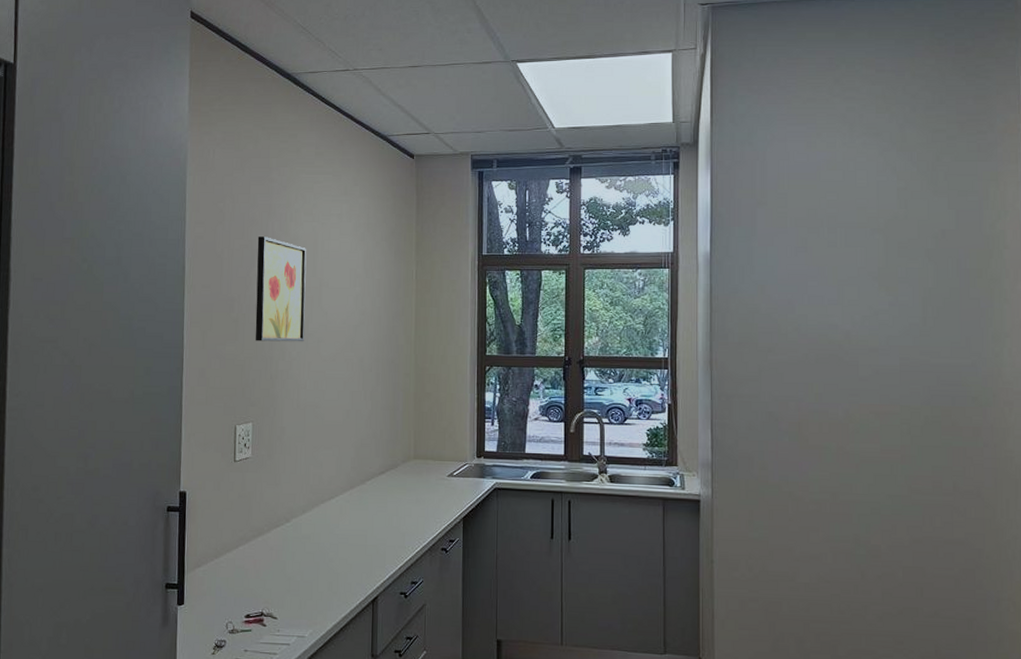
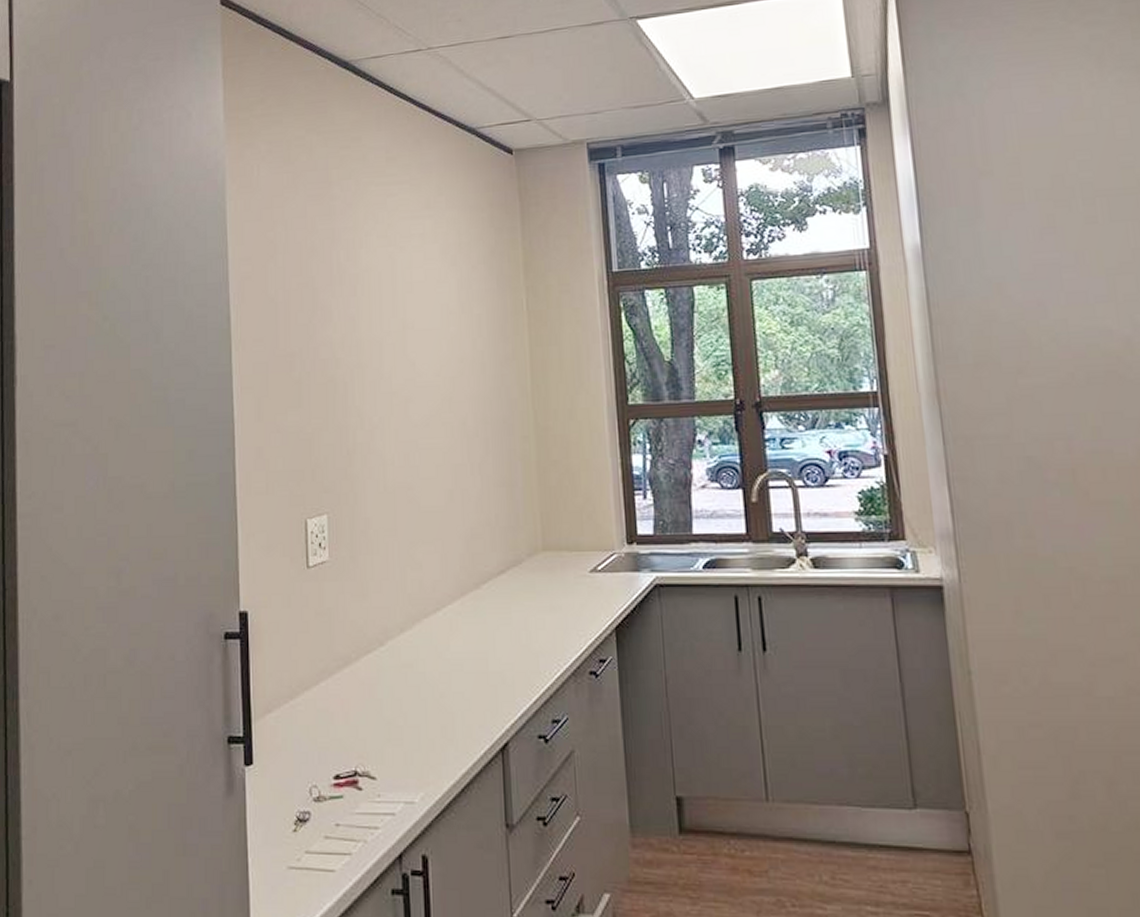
wall art: present [255,236,307,342] -> none [319,270,388,407]

